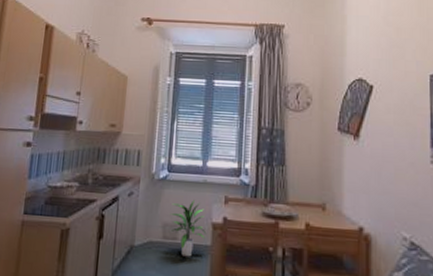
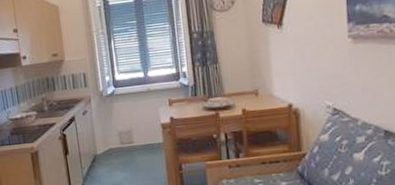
indoor plant: present [170,199,207,257] -> none [123,107,158,156]

